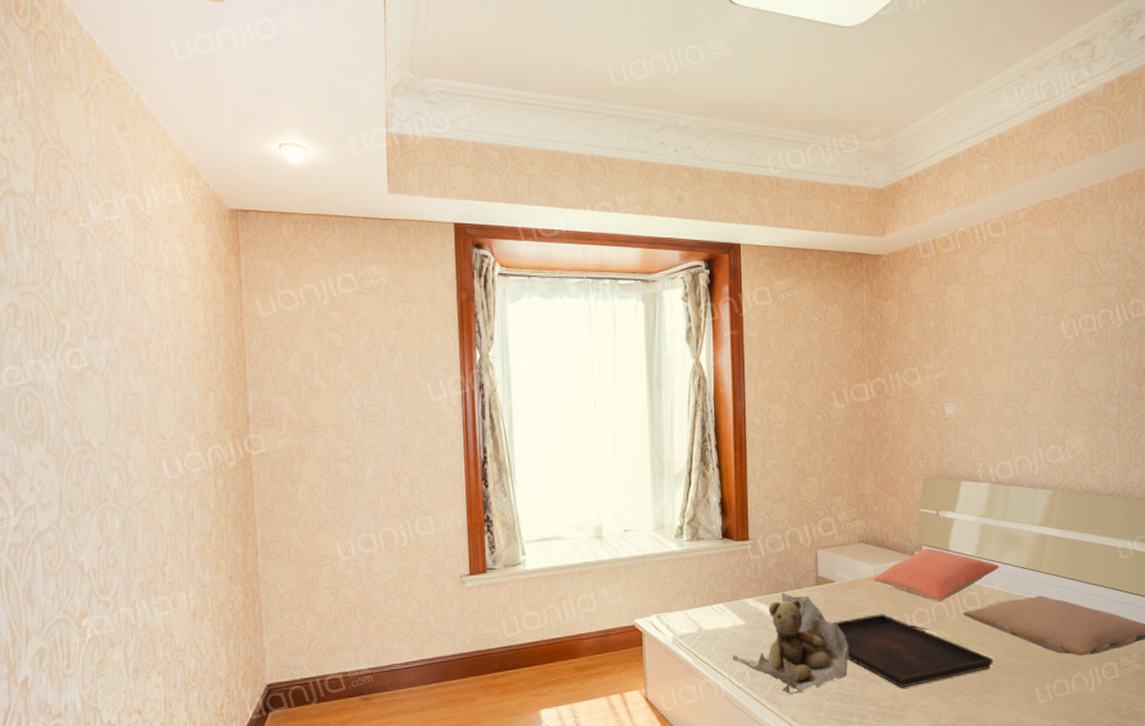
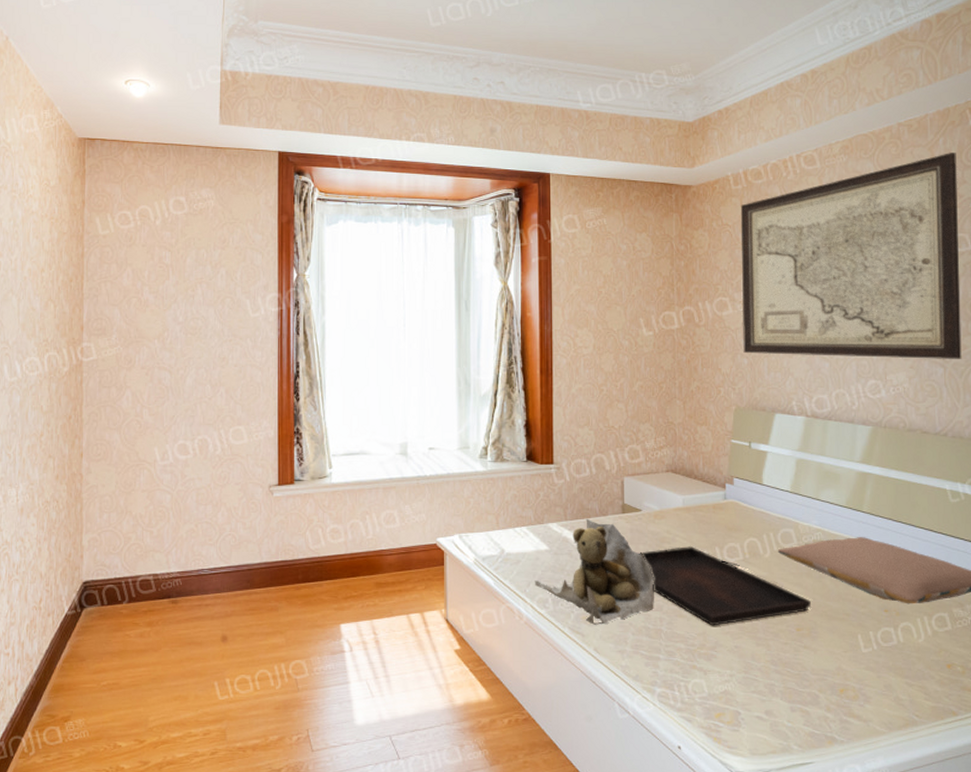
pillow: present [873,548,999,602] -> none [681,481,816,537]
wall art: none [929,219,1135,424] -> present [740,153,962,359]

